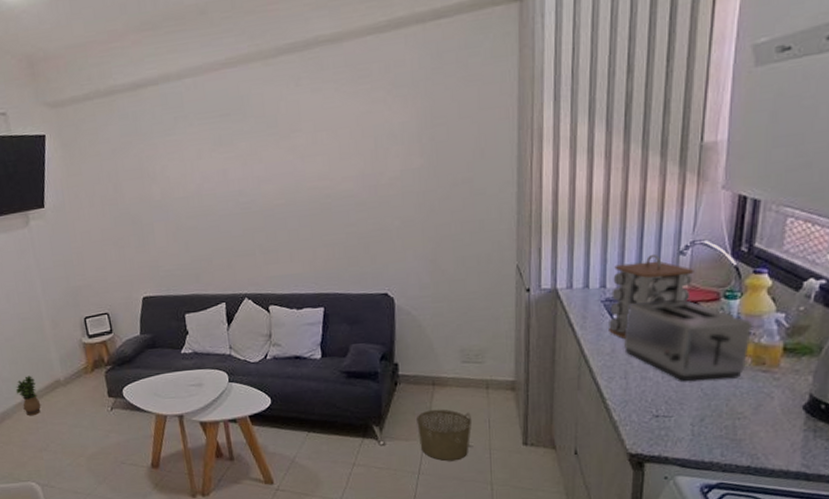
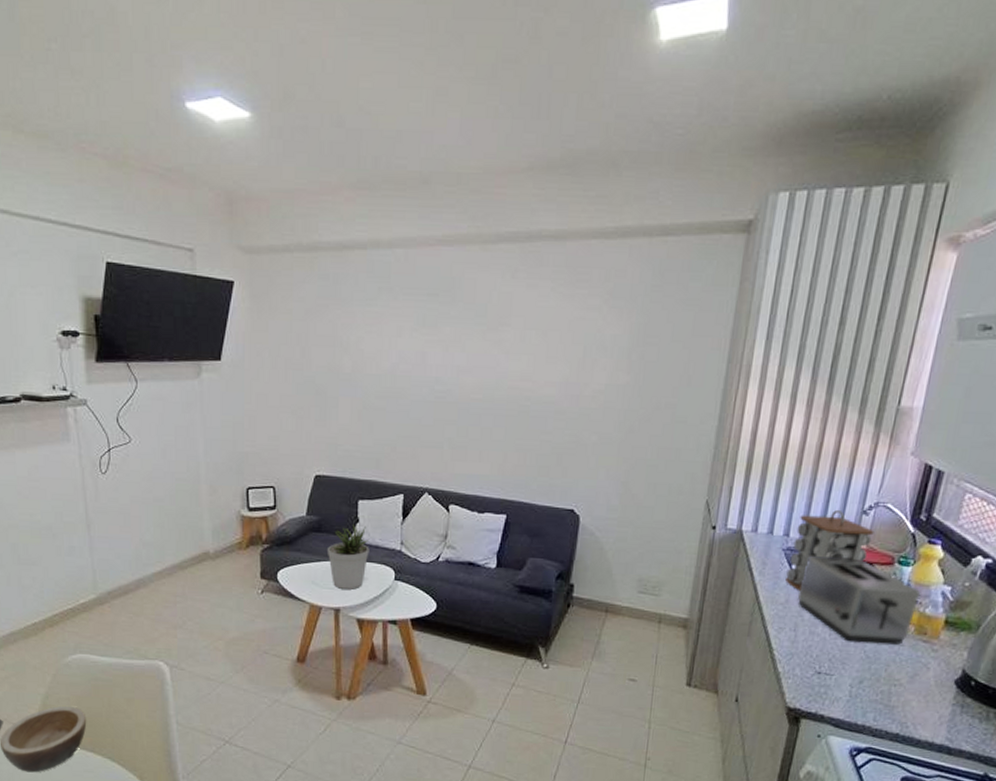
potted plant: present [16,376,41,416] -> none [158,542,183,588]
potted plant: none [163,336,202,397] -> present [326,525,370,589]
basket: present [415,409,472,461] -> none [583,637,640,694]

